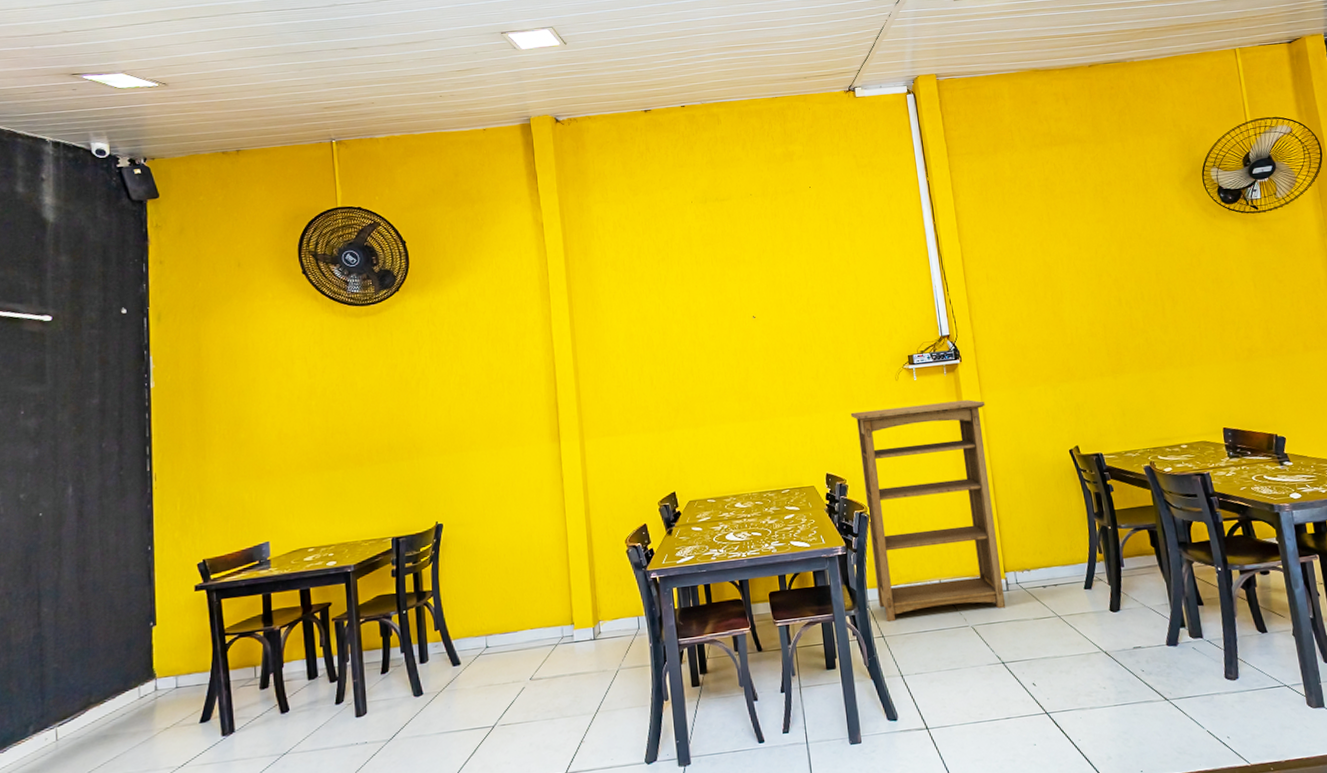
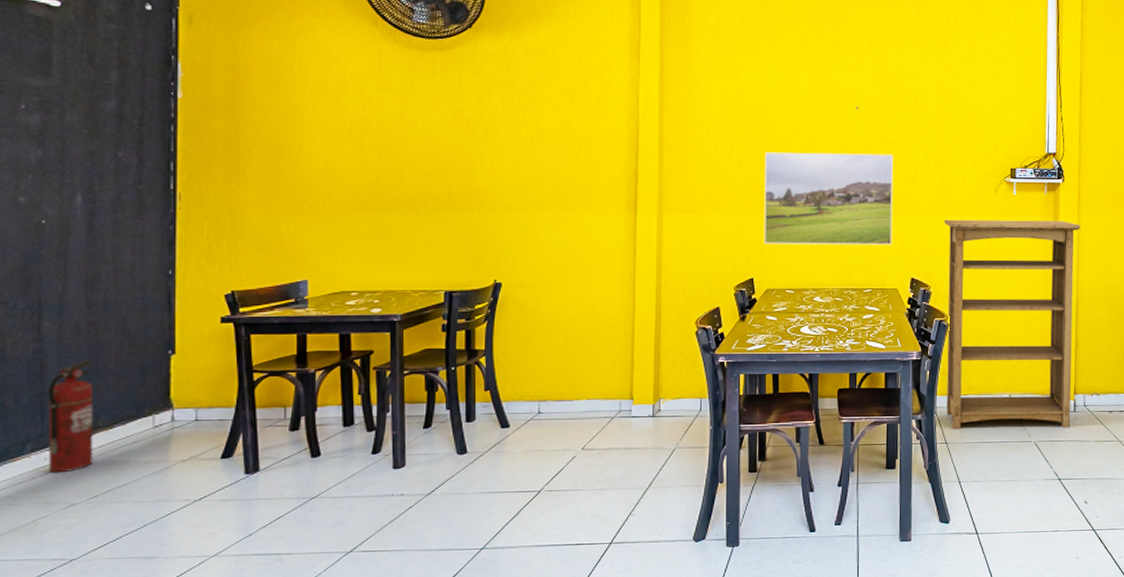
fire extinguisher: none [47,639,88,752] -> present [48,360,93,473]
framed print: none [673,356,804,458] -> present [763,152,893,245]

